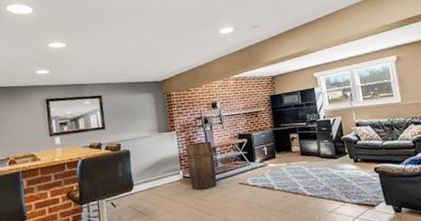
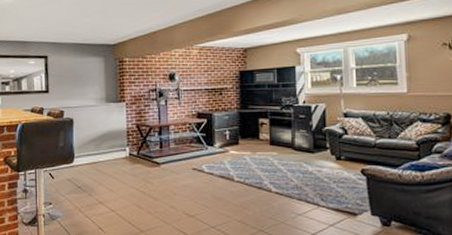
wooden barrel: present [186,141,217,190] -> none [135,117,168,171]

